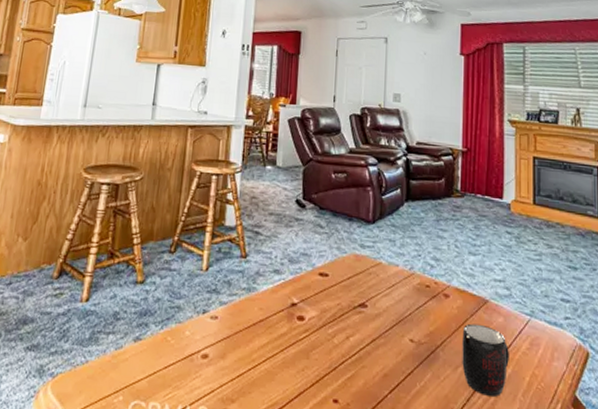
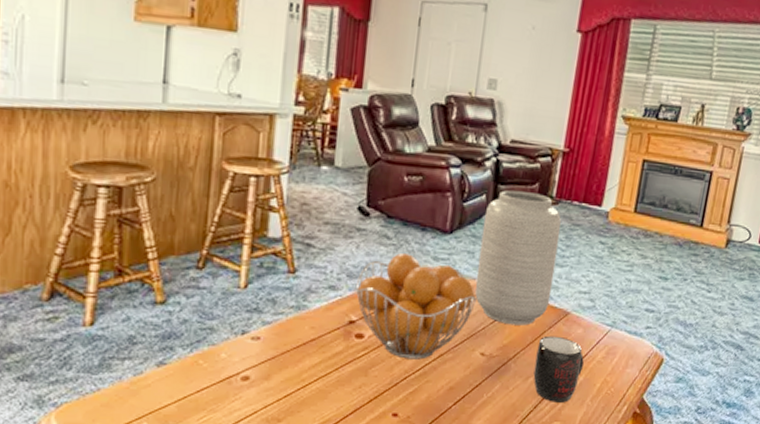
fruit basket: none [295,241,401,344] -> present [355,253,477,360]
vase: none [398,184,469,313] -> present [475,189,561,326]

